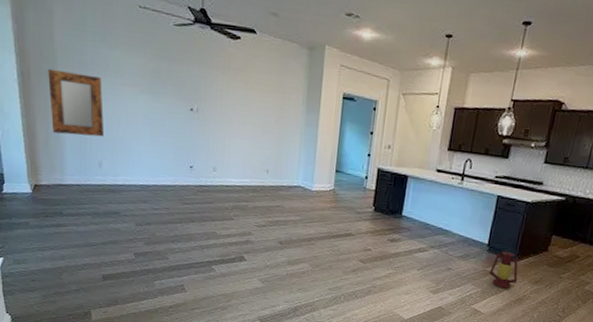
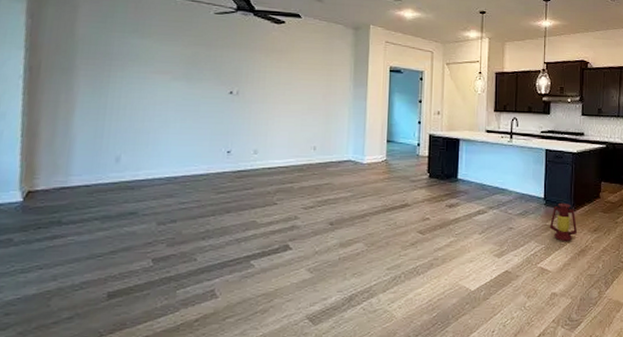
home mirror: present [48,68,104,137] -> none [60,62,129,130]

